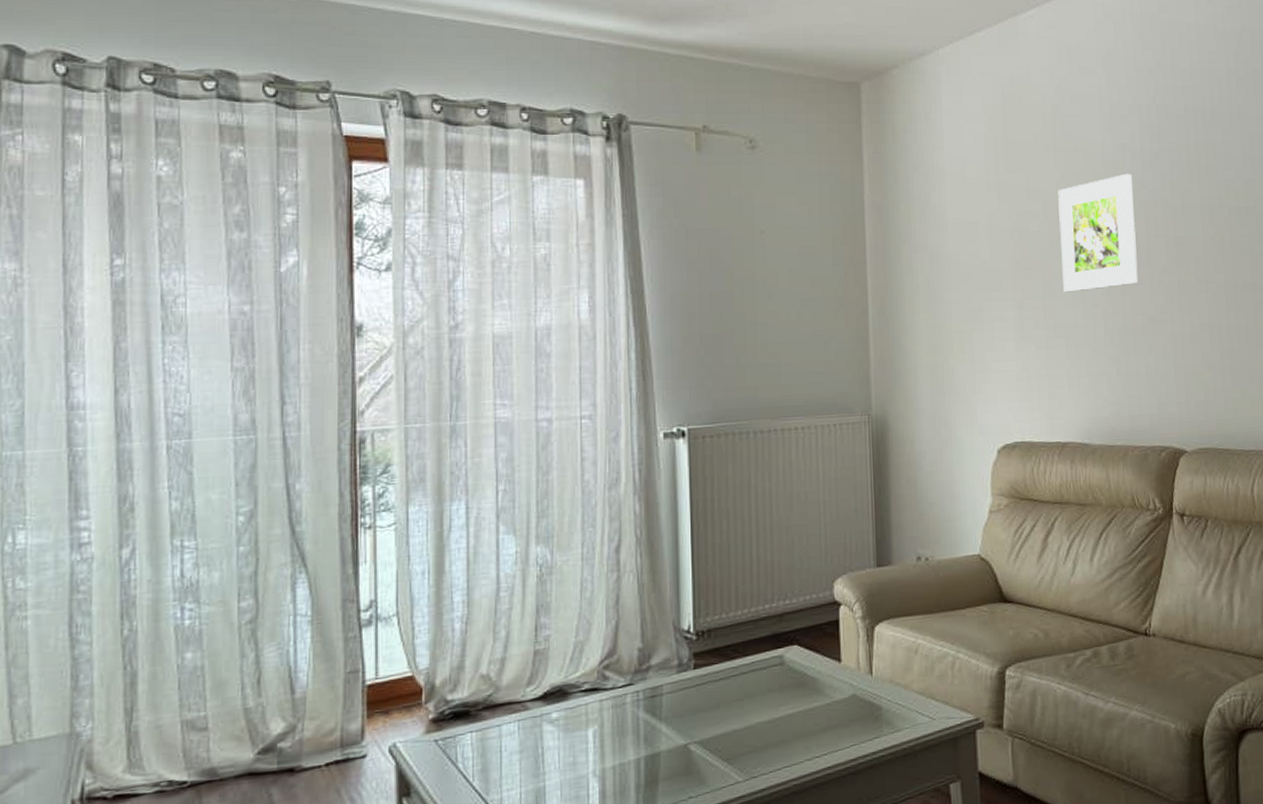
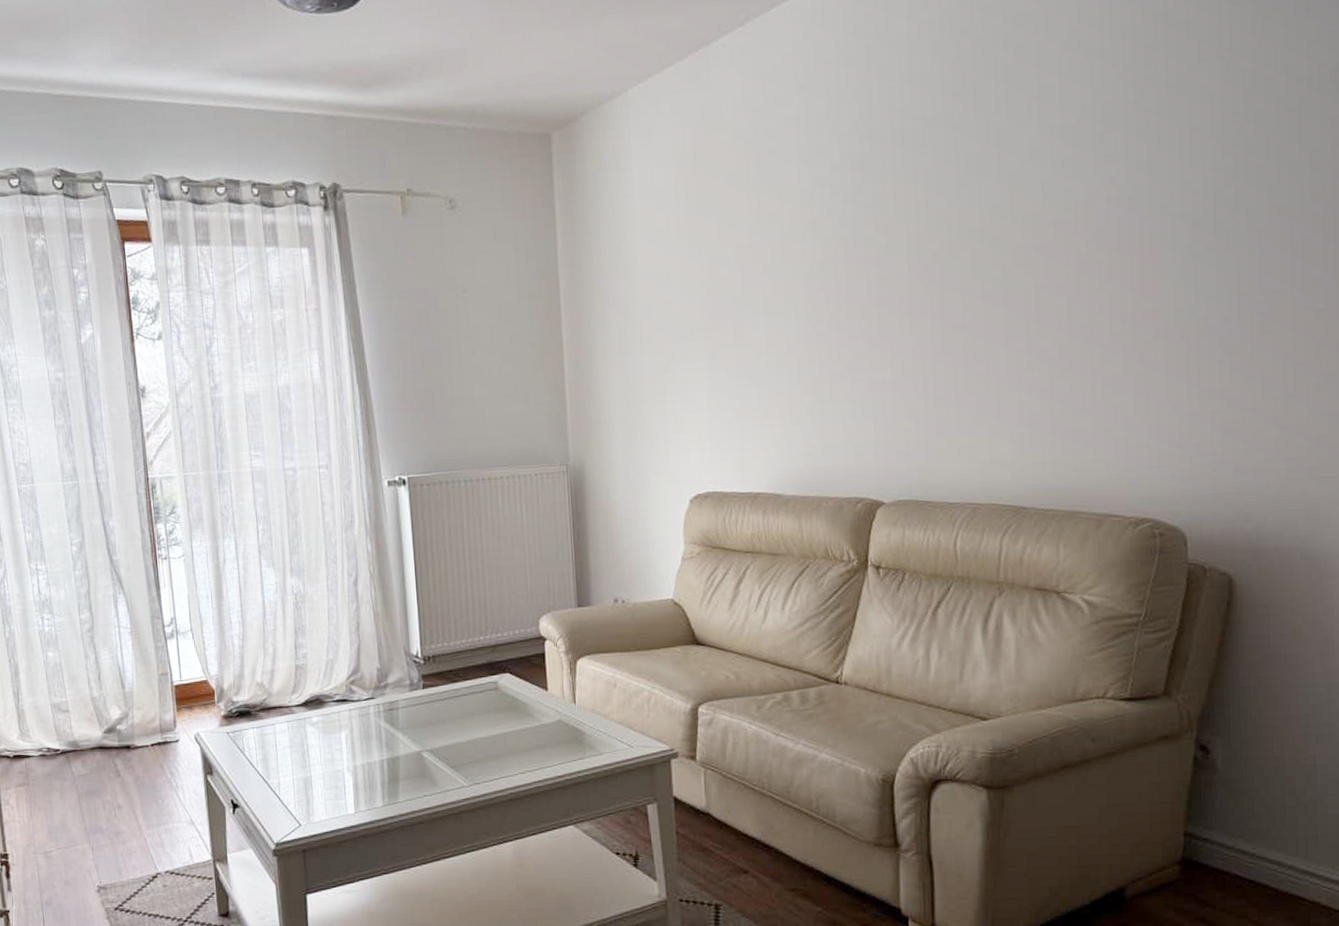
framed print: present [1058,173,1138,293] -> none [751,210,836,341]

